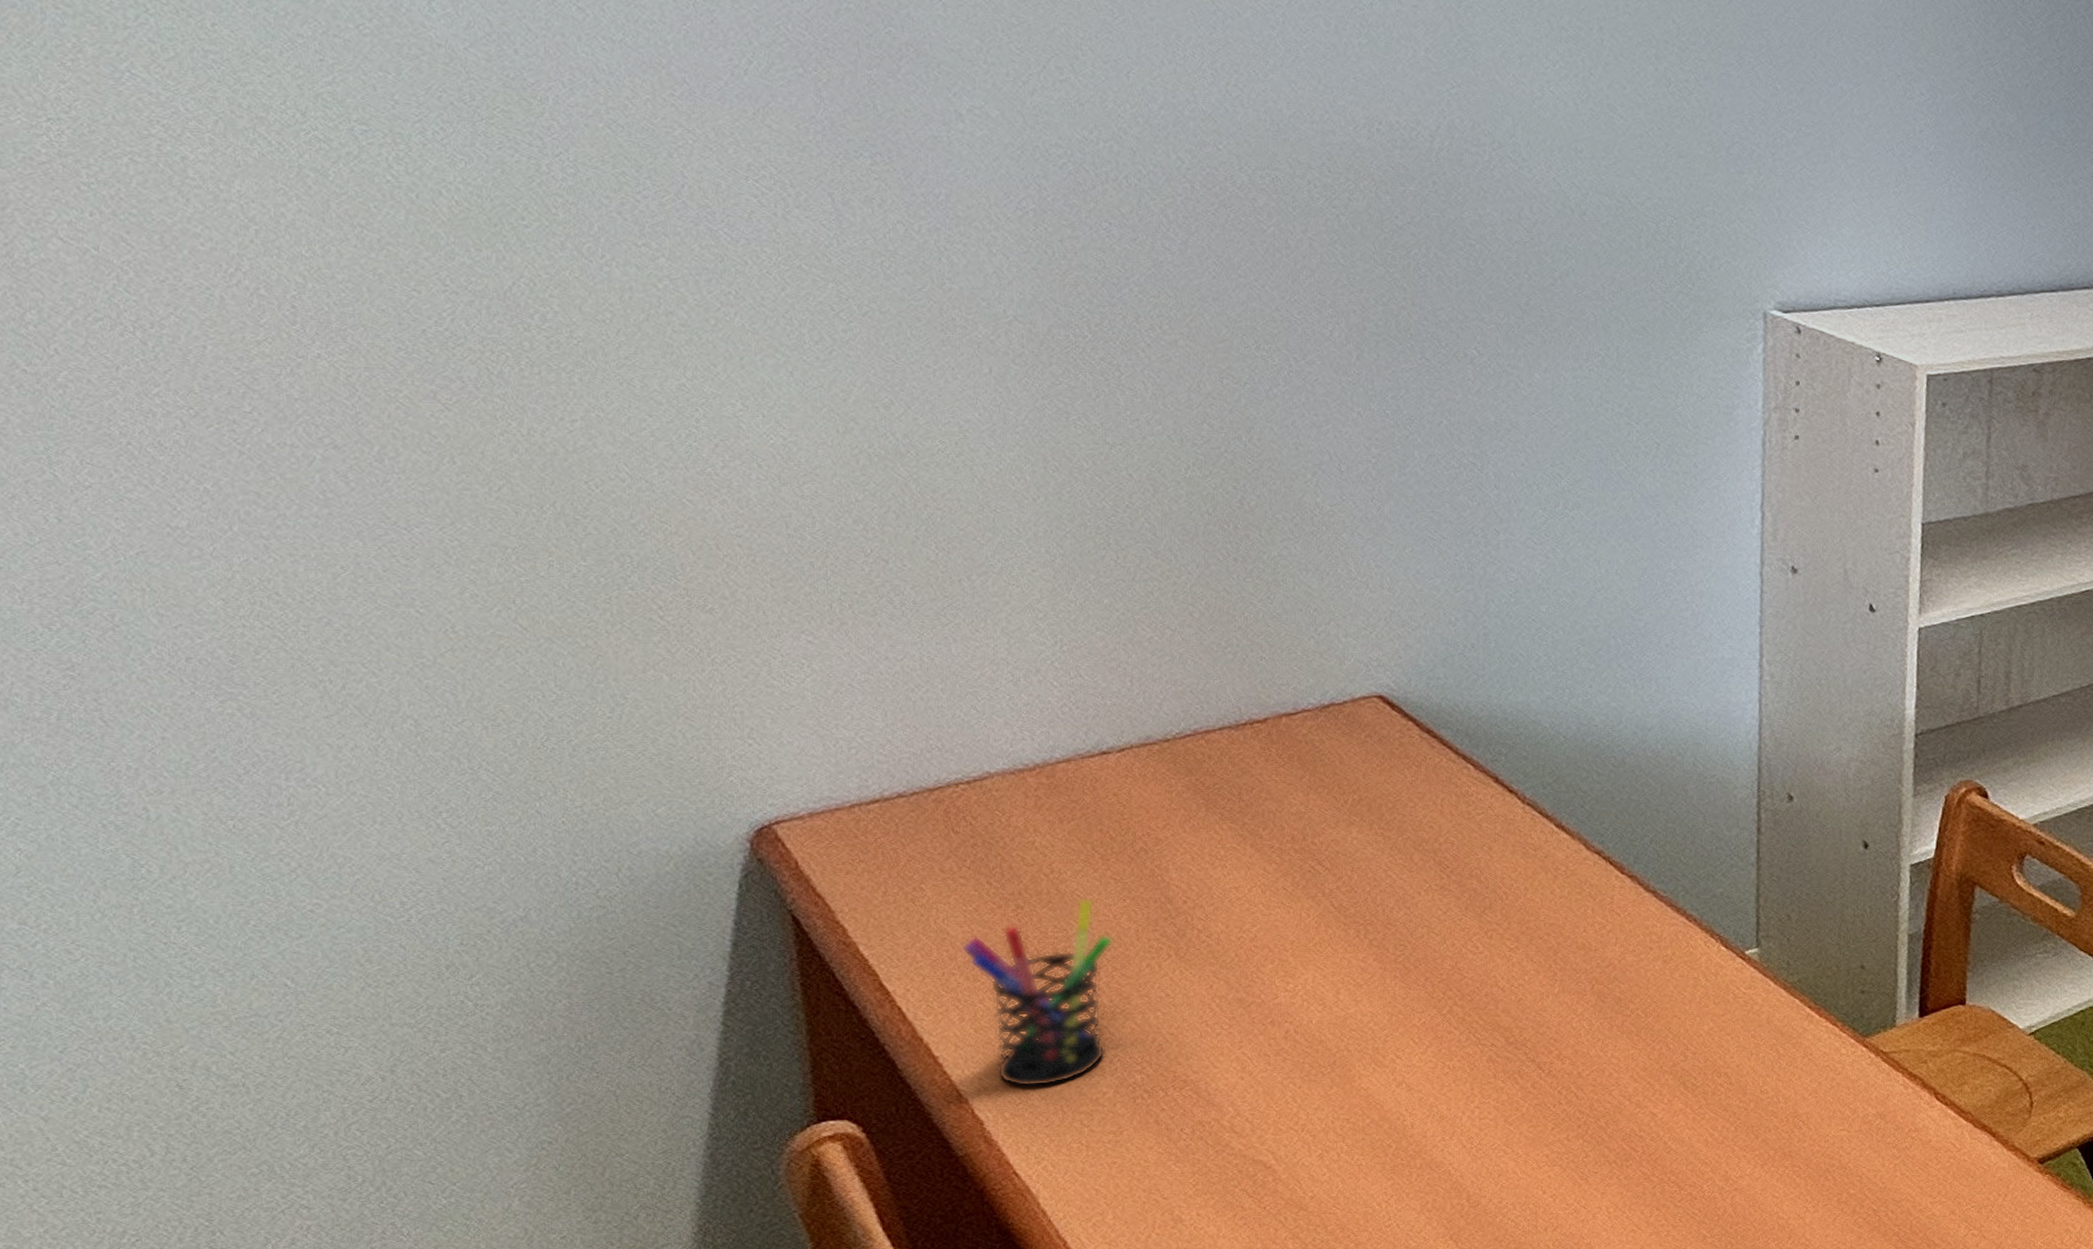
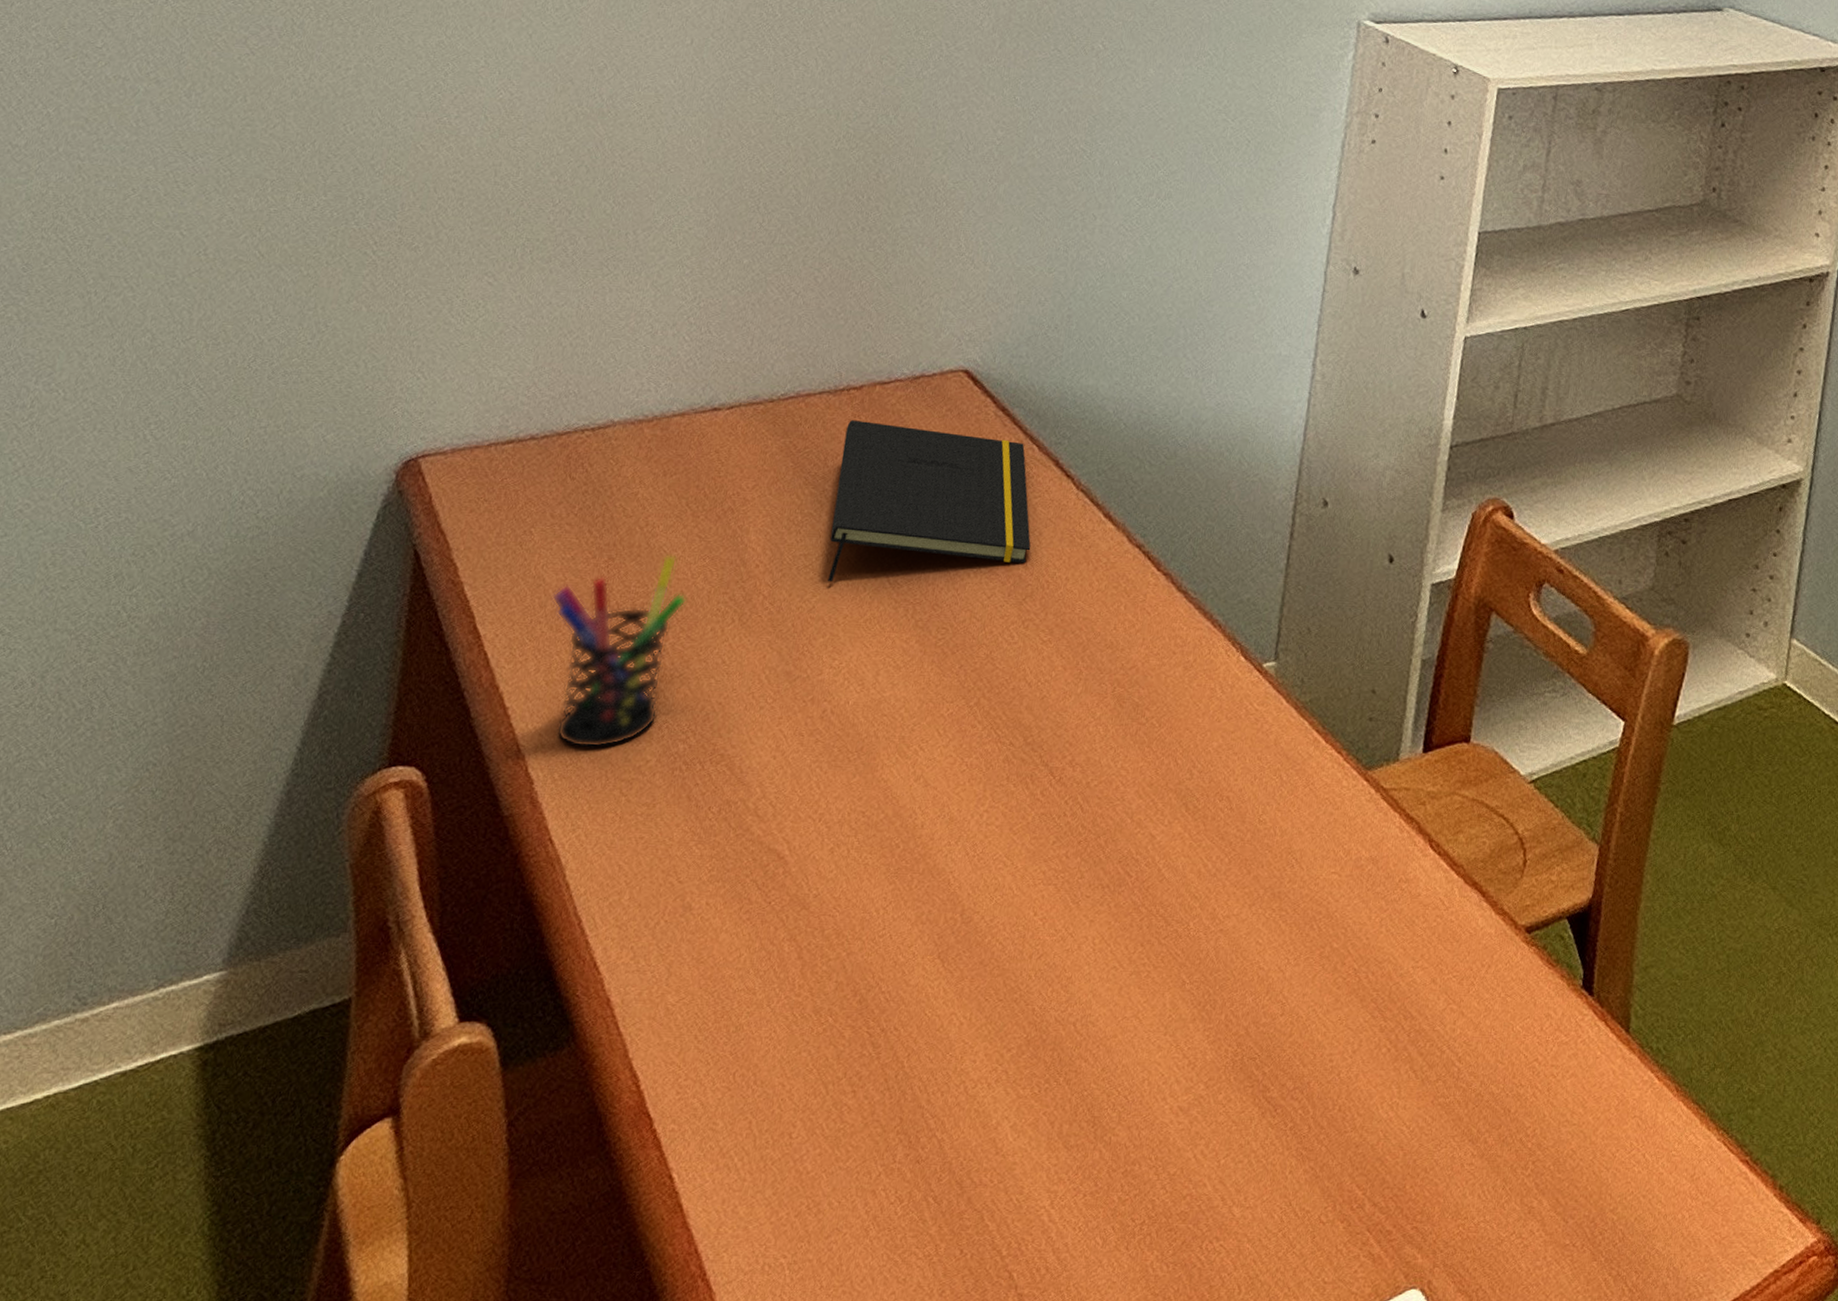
notepad: none [1257,753,1482,912] -> present [828,420,1031,582]

